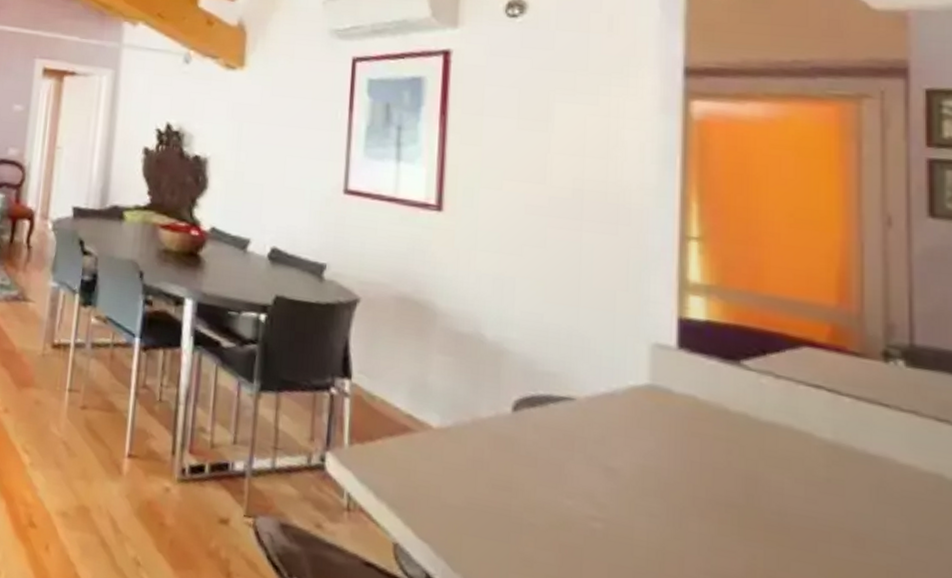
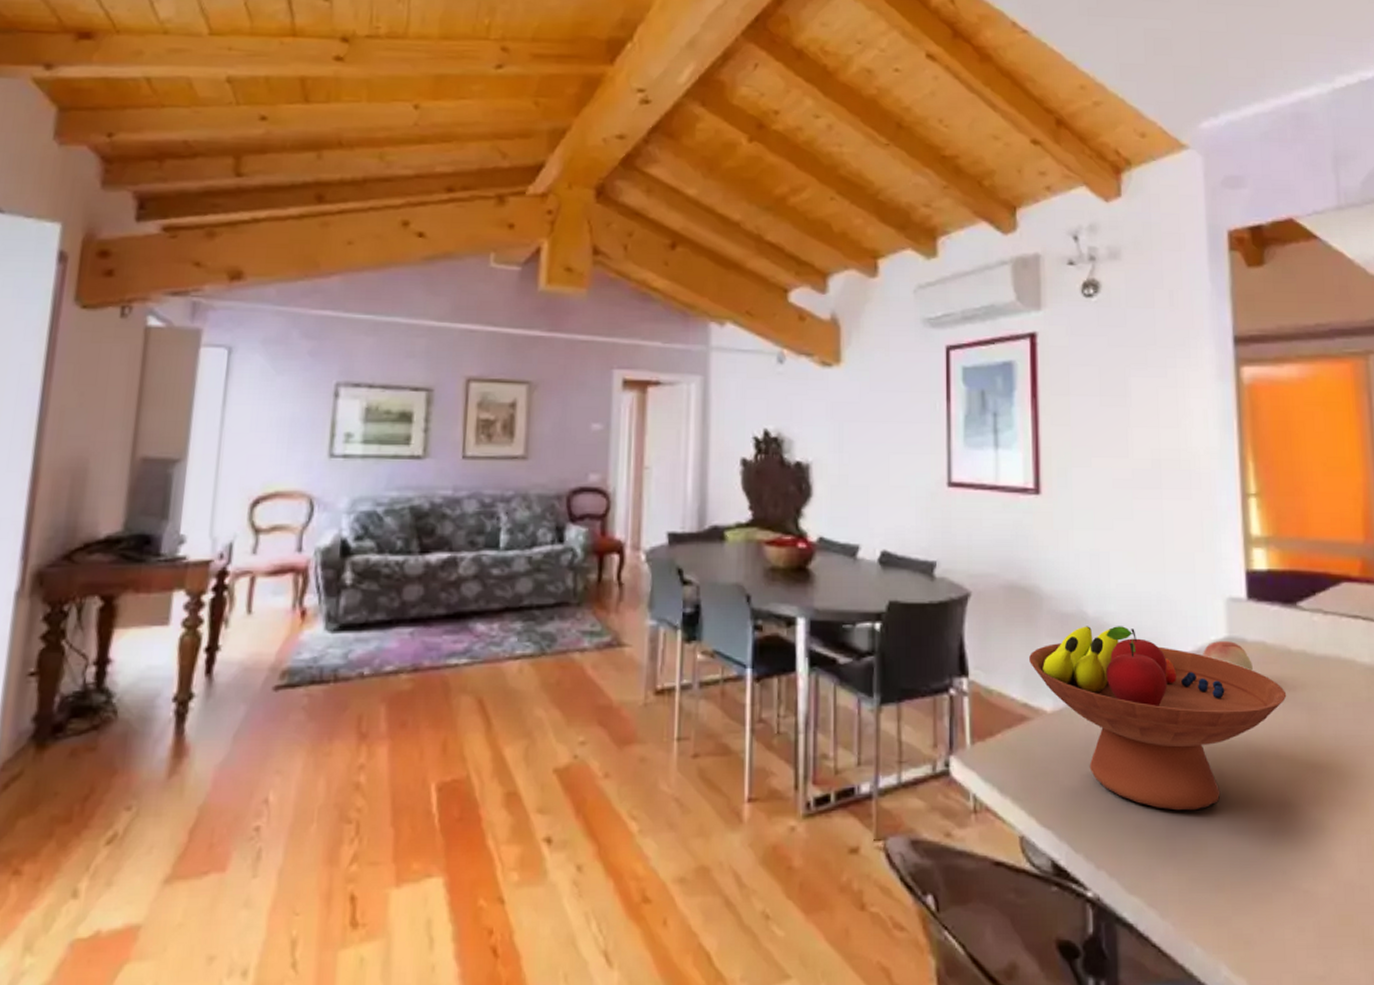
fruit bowl: none [417,348,719,557] -> present [1029,626,1287,811]
fruit: none [618,386,678,425] -> present [1203,641,1253,671]

